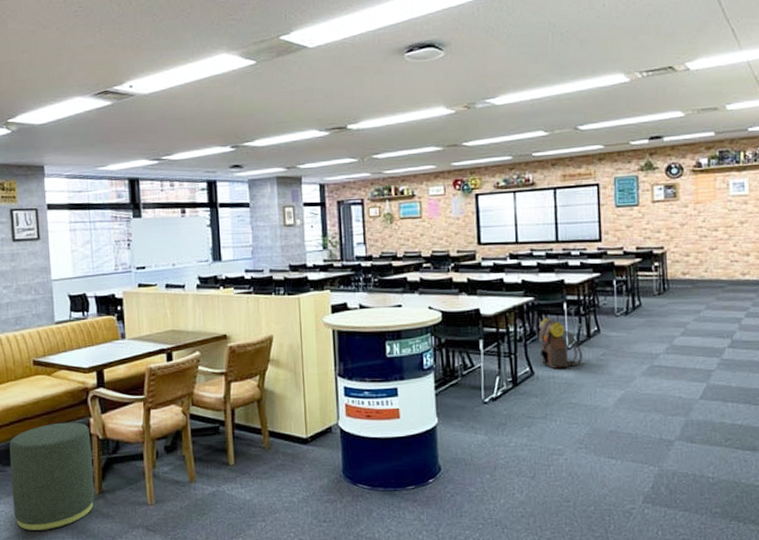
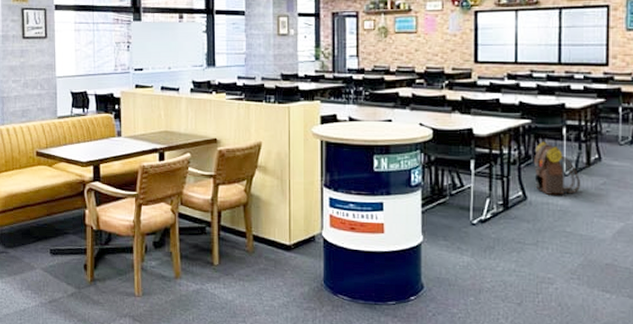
ottoman: present [9,422,95,532] -> none [12,211,87,312]

